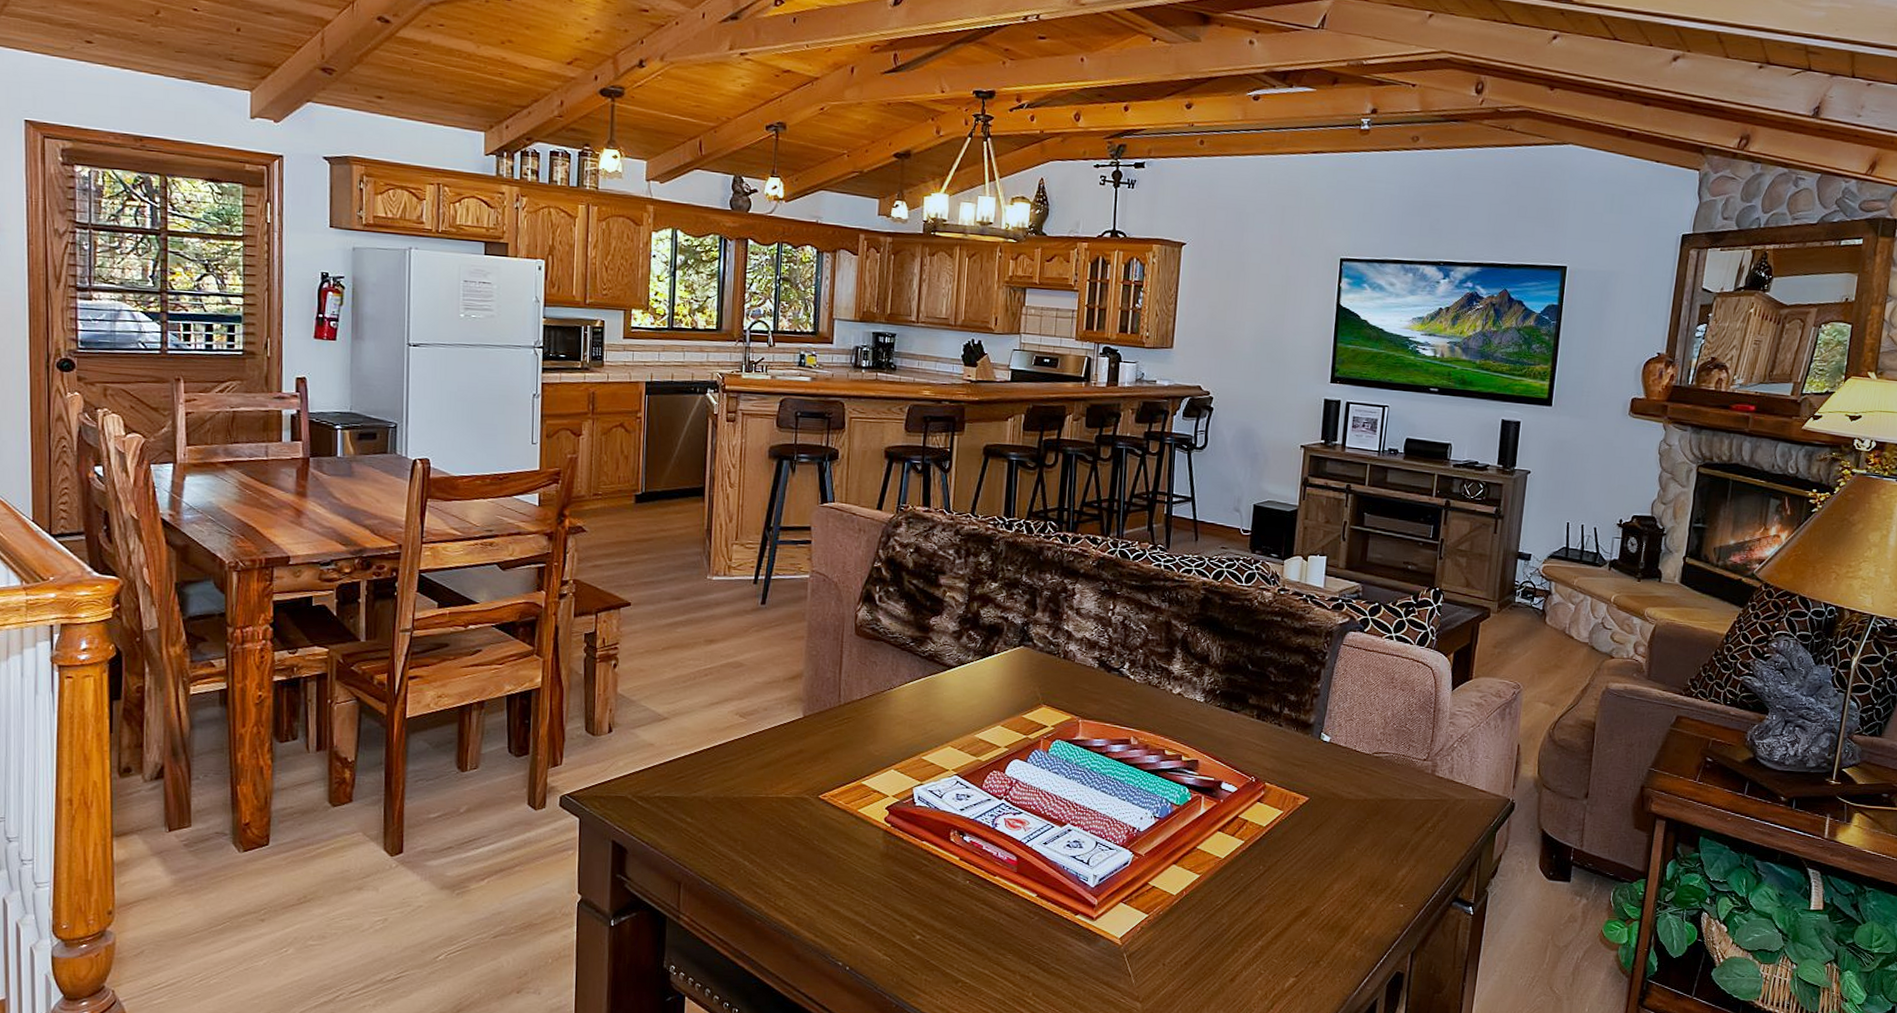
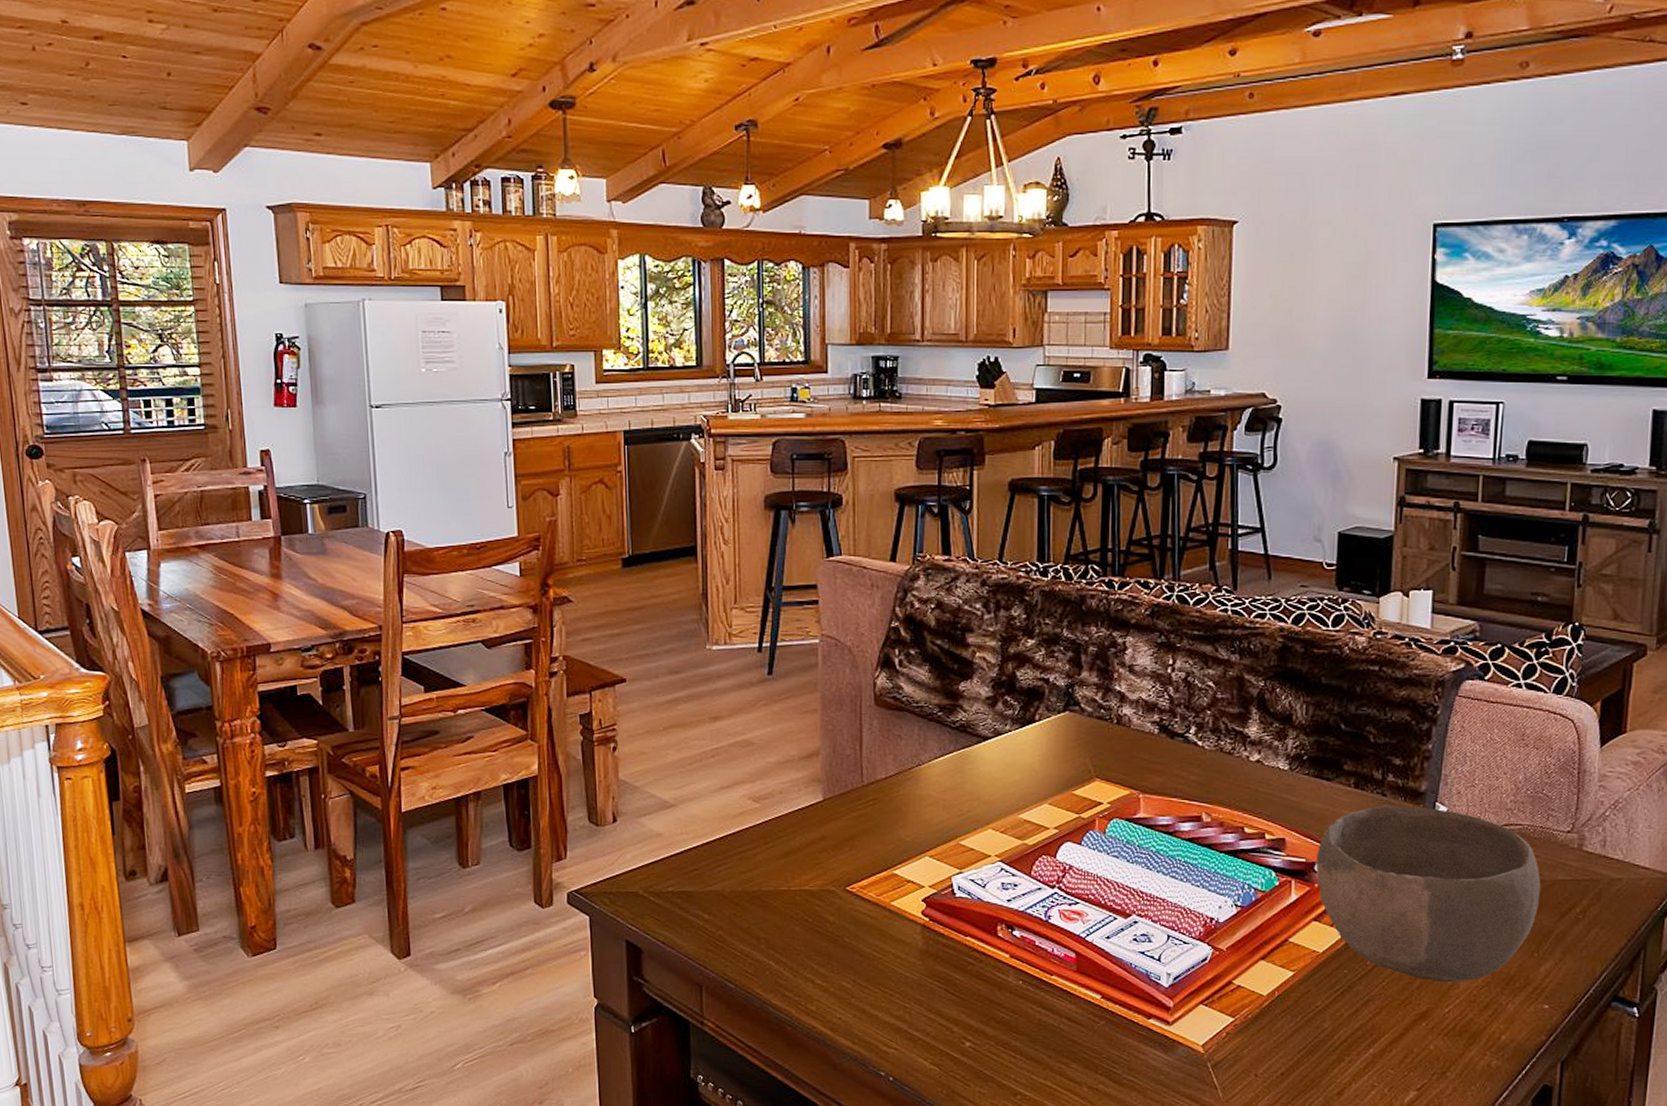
bowl: none [1222,734,1402,885] -> present [1315,805,1541,983]

